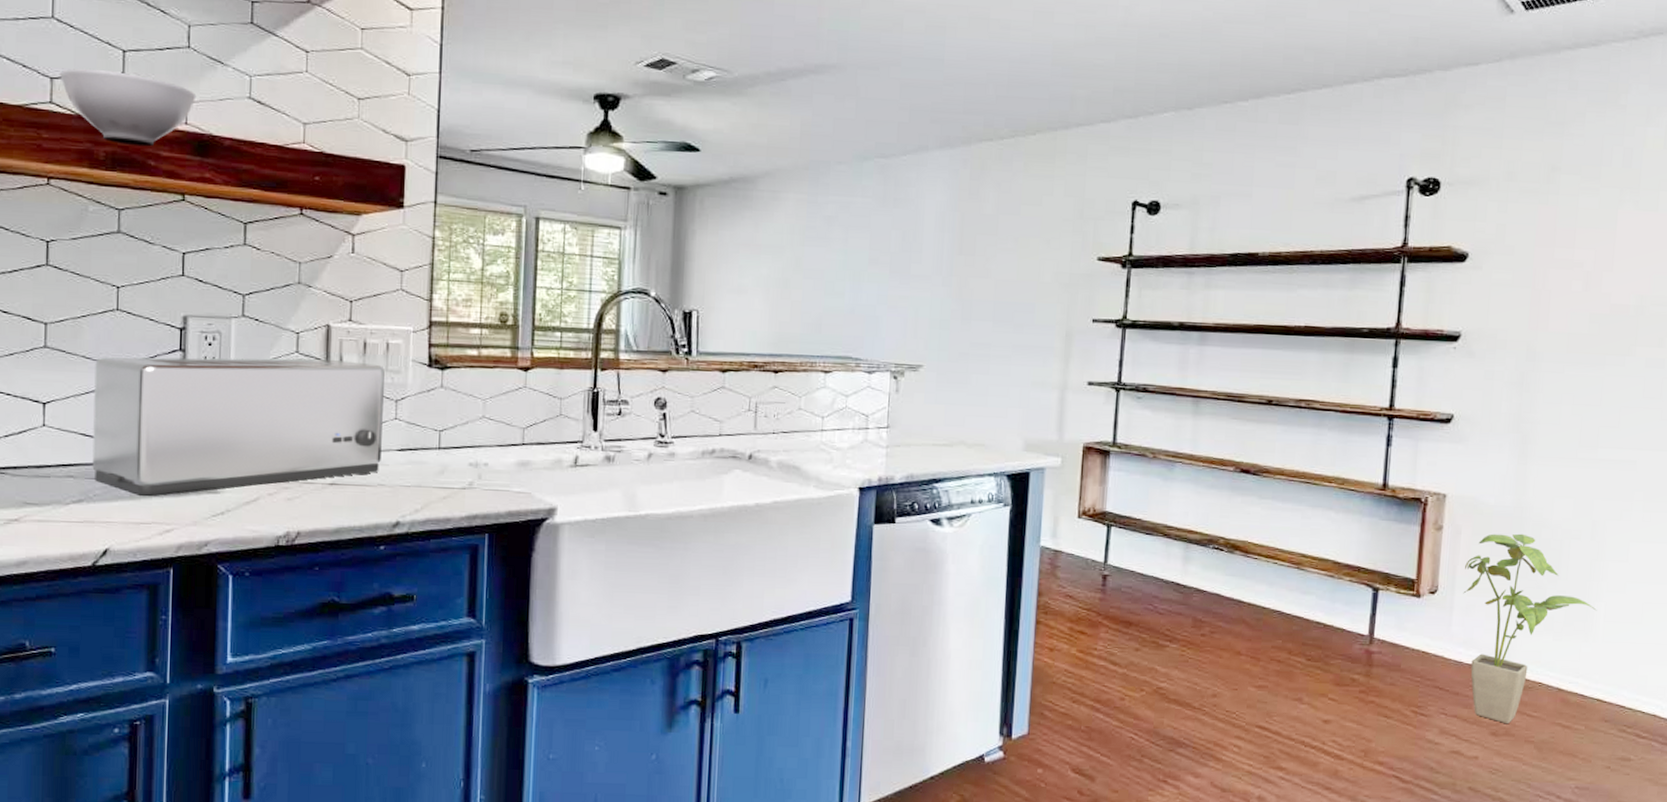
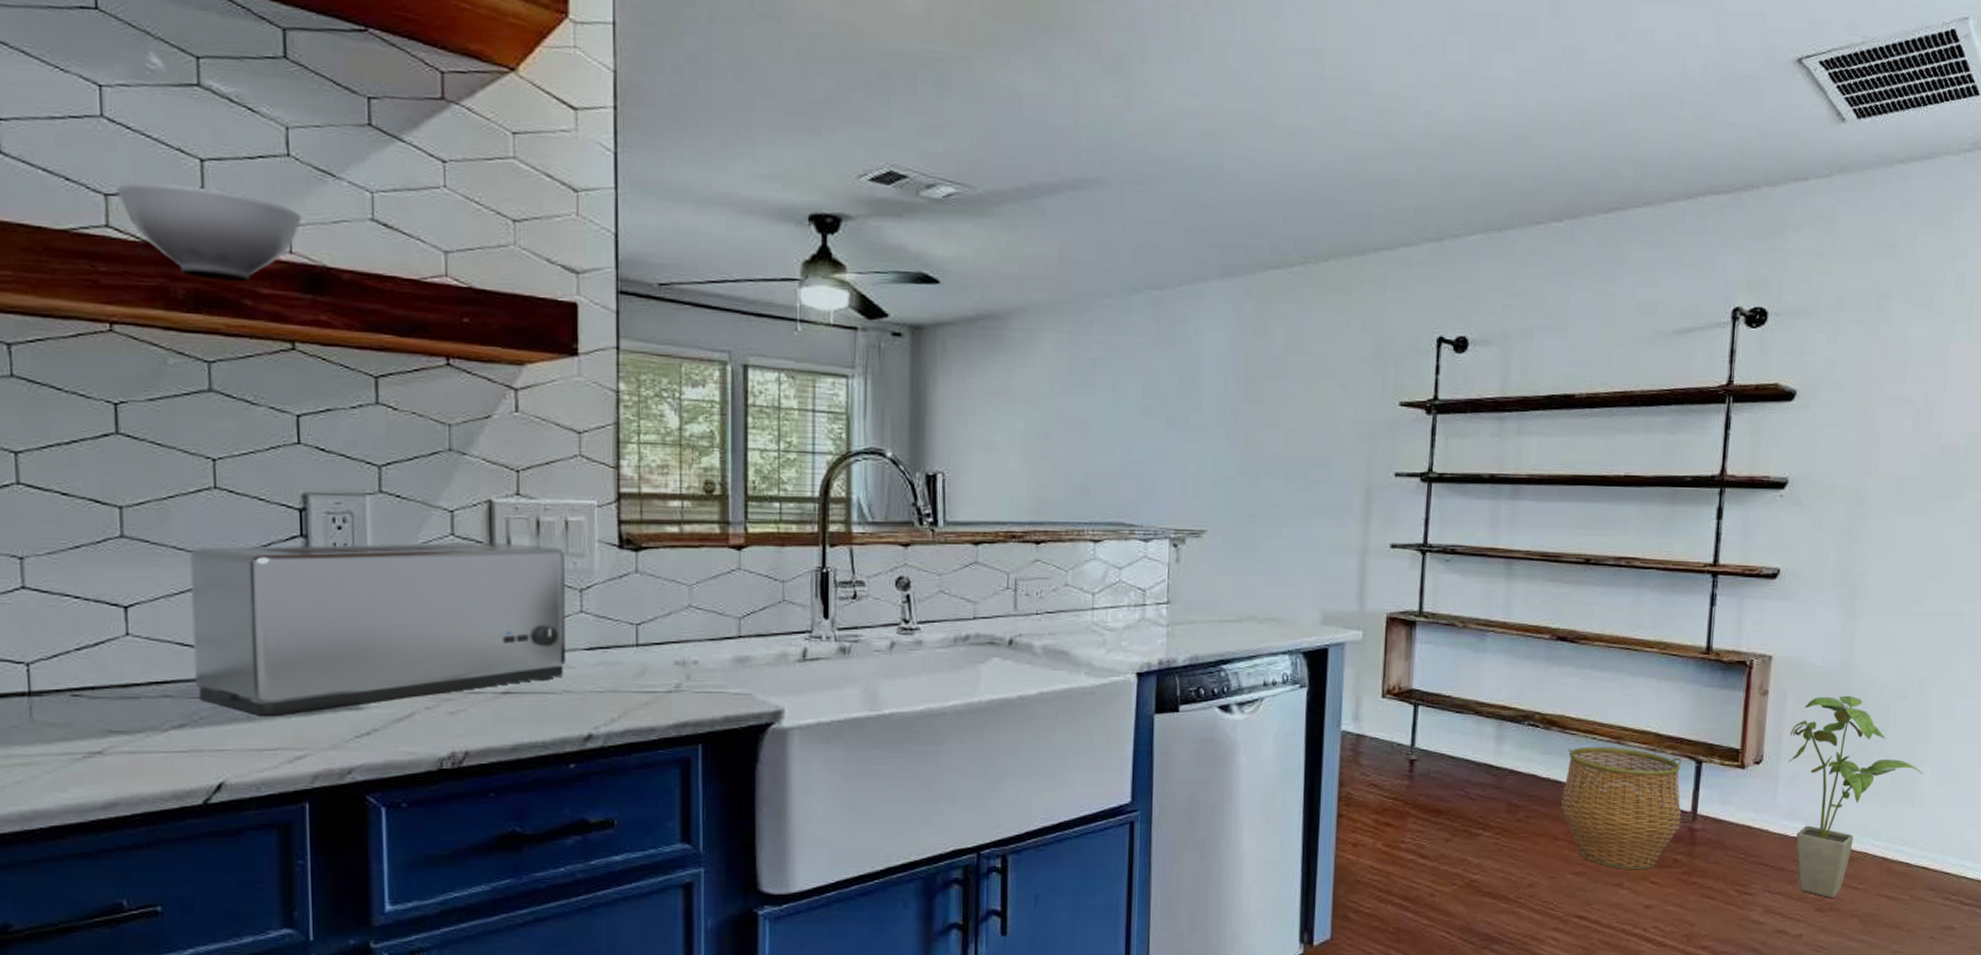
basket: none [1243,570,1359,687] -> present [1561,746,1682,870]

